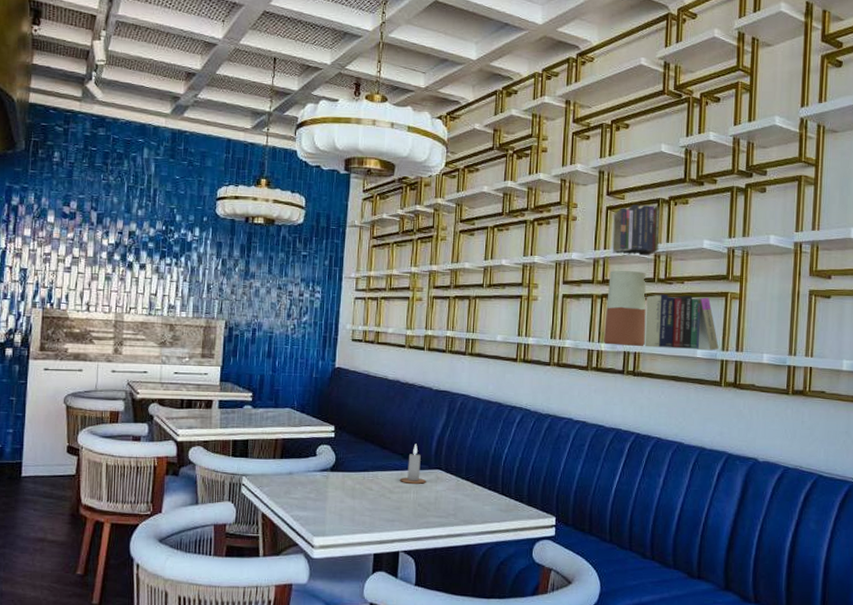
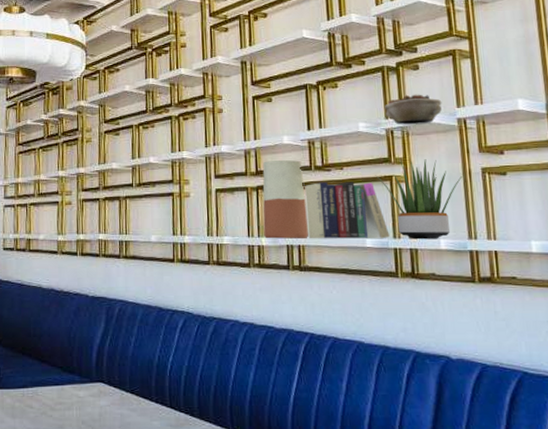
candle: present [400,444,427,484] -> none [61,355,89,399]
books: present [612,205,660,256] -> none [261,92,312,144]
potted plant: none [712,278,793,354] -> present [375,159,464,240]
succulent planter: none [729,215,783,246] -> present [384,94,442,125]

